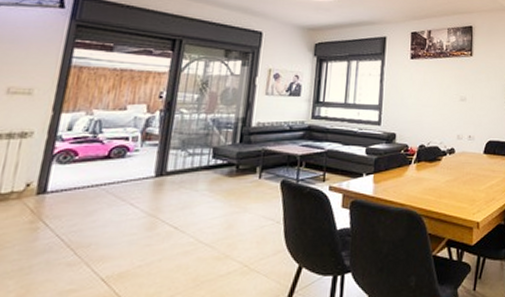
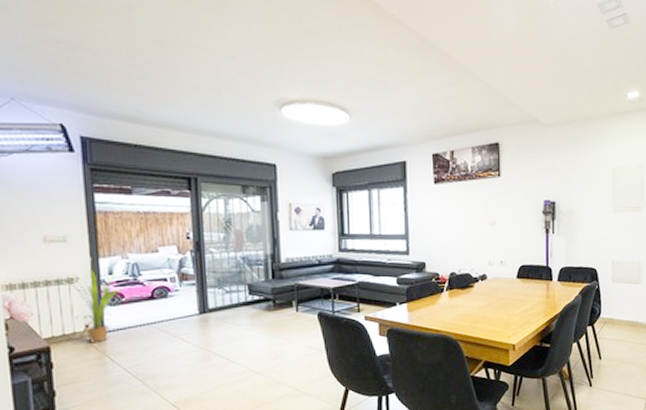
house plant: none [15,124,77,205] -> present [63,269,121,343]

